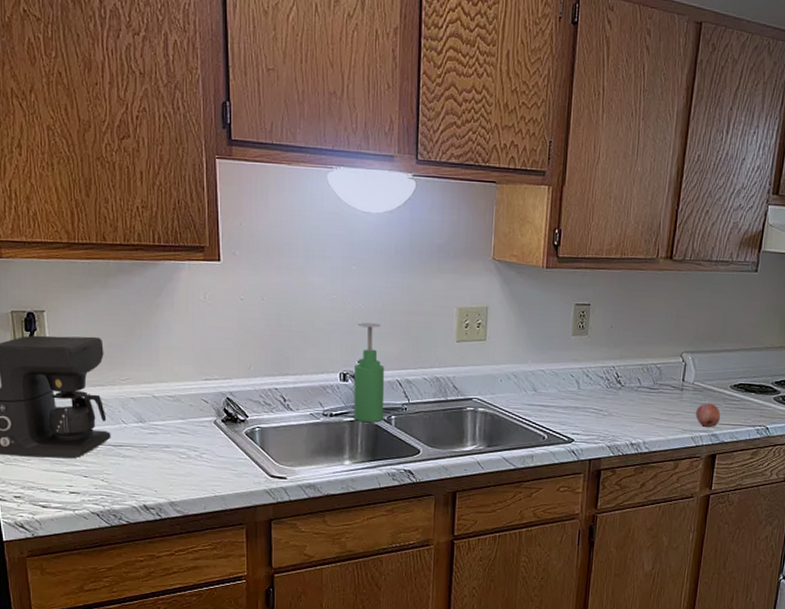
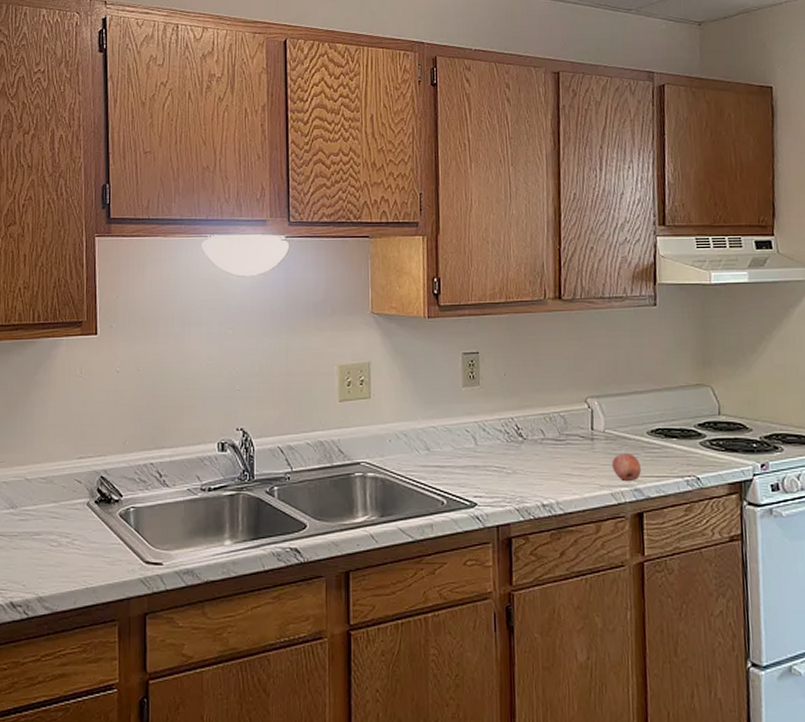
soap dispenser: present [353,322,385,423] -> none [233,386,266,496]

